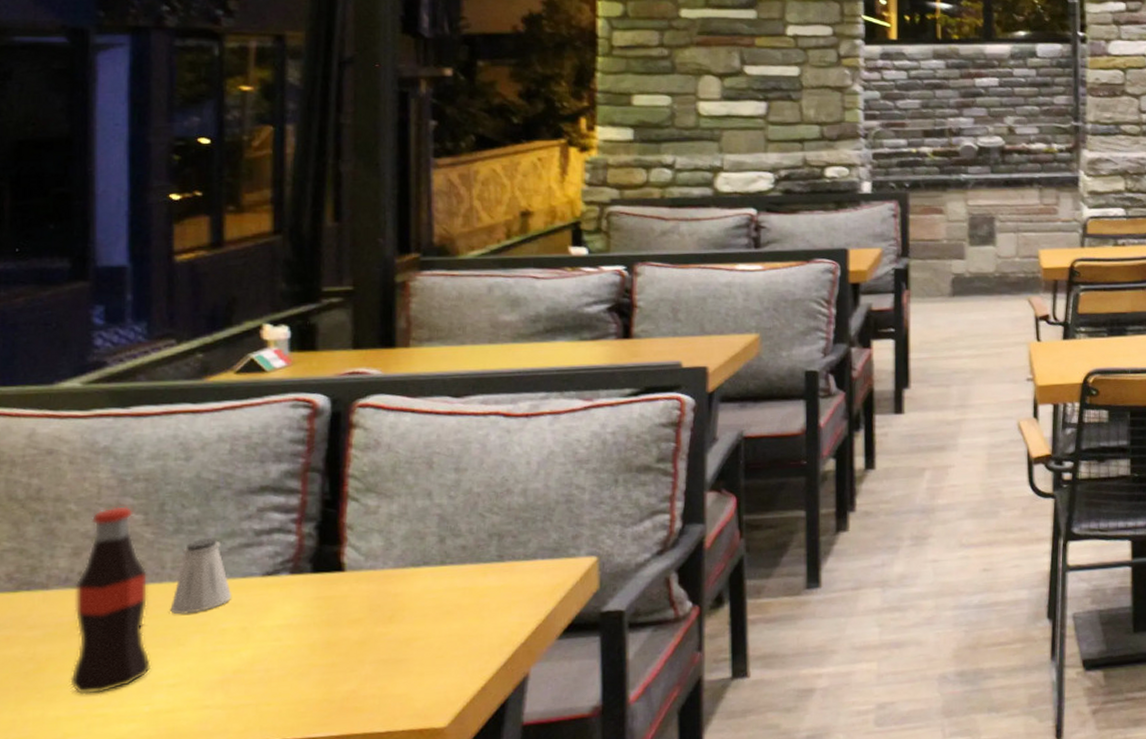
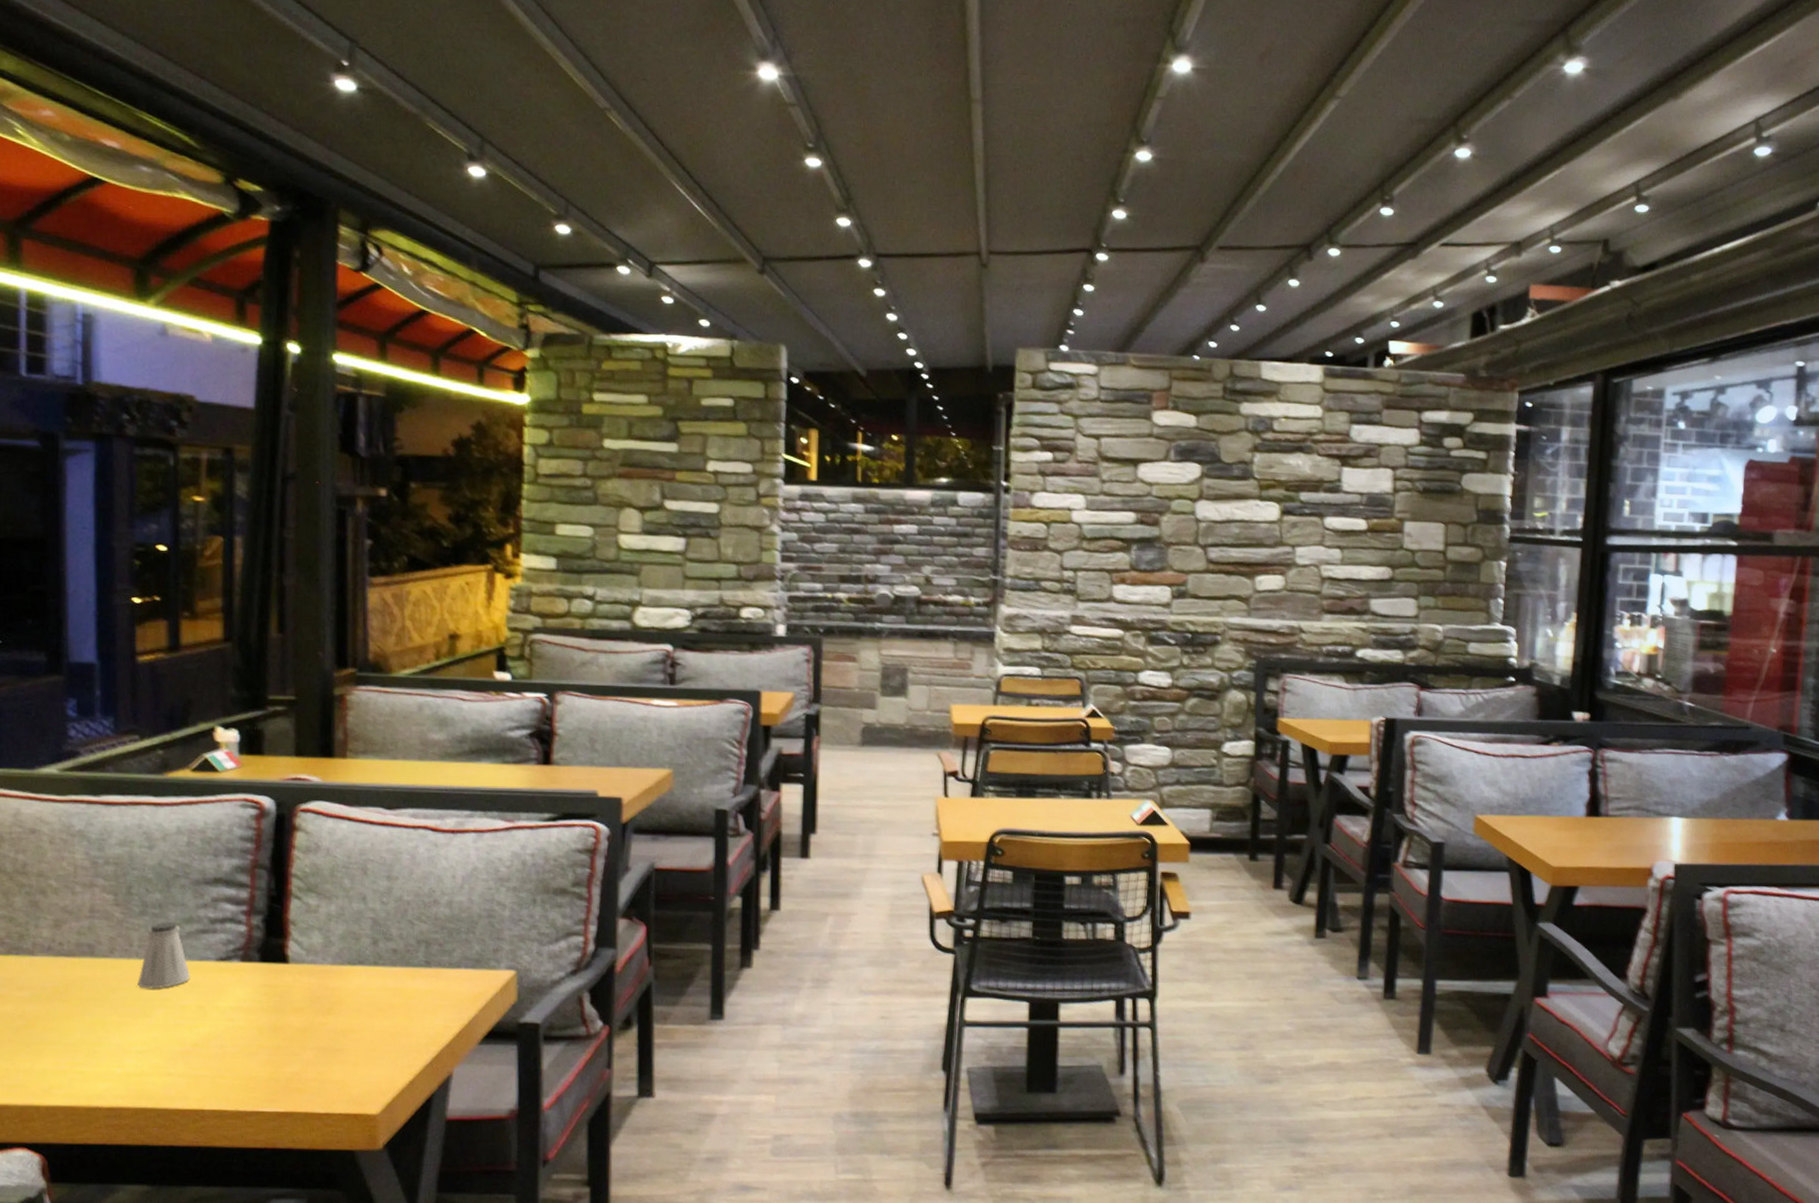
bottle: present [70,506,152,695] -> none [54,886,123,1053]

